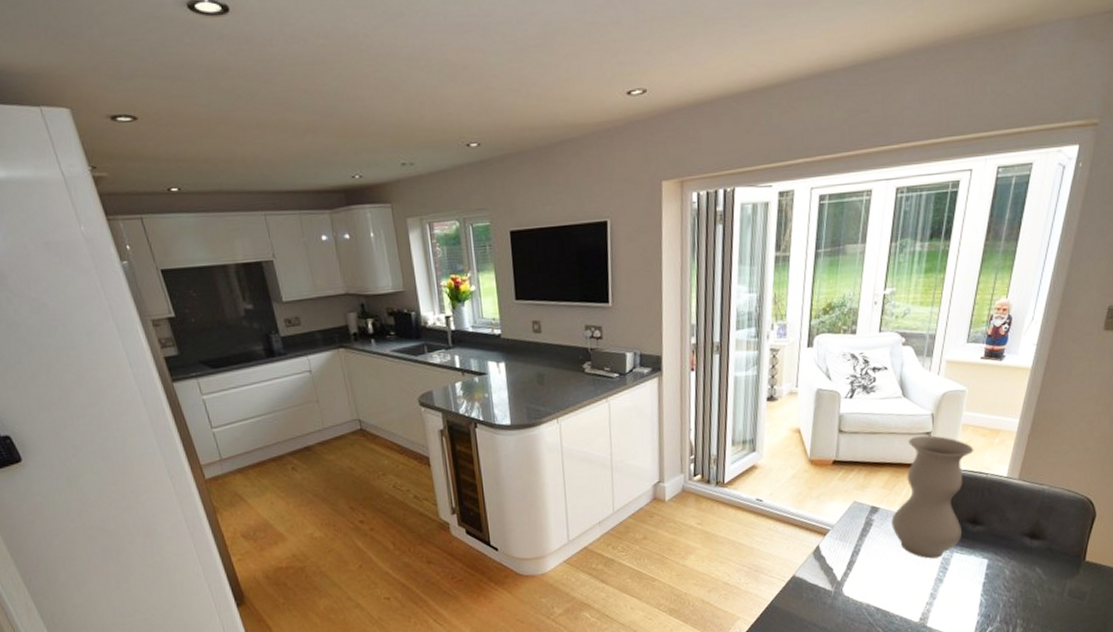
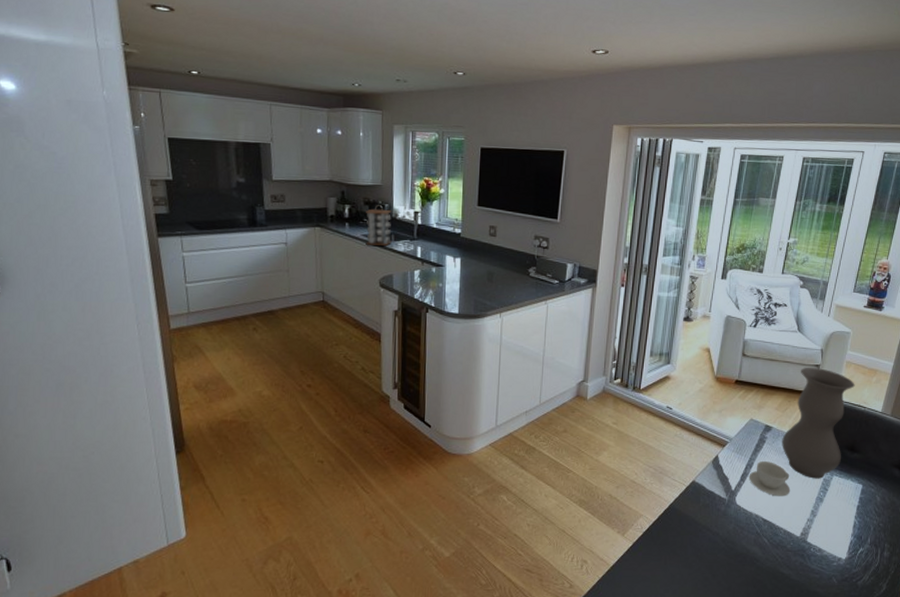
spice rack: none [391,314,425,362] -> present [366,205,392,247]
teacup: none [856,545,905,582] -> present [749,461,791,497]

